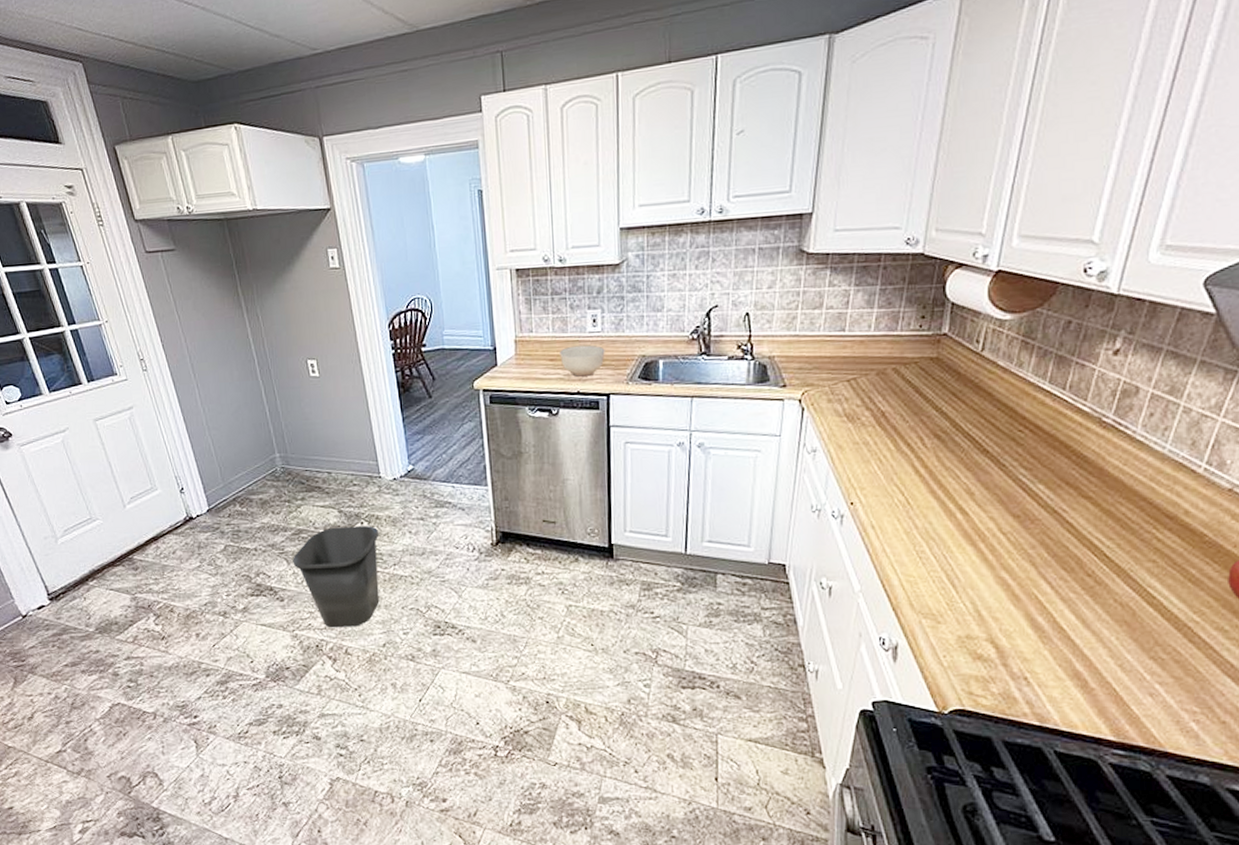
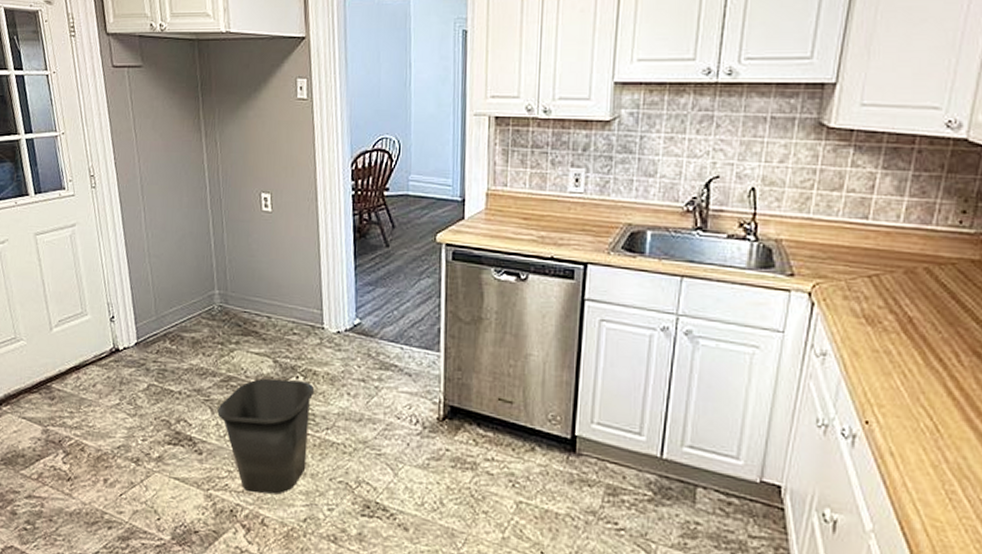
bowl: present [559,345,605,377] -> none [534,205,586,241]

